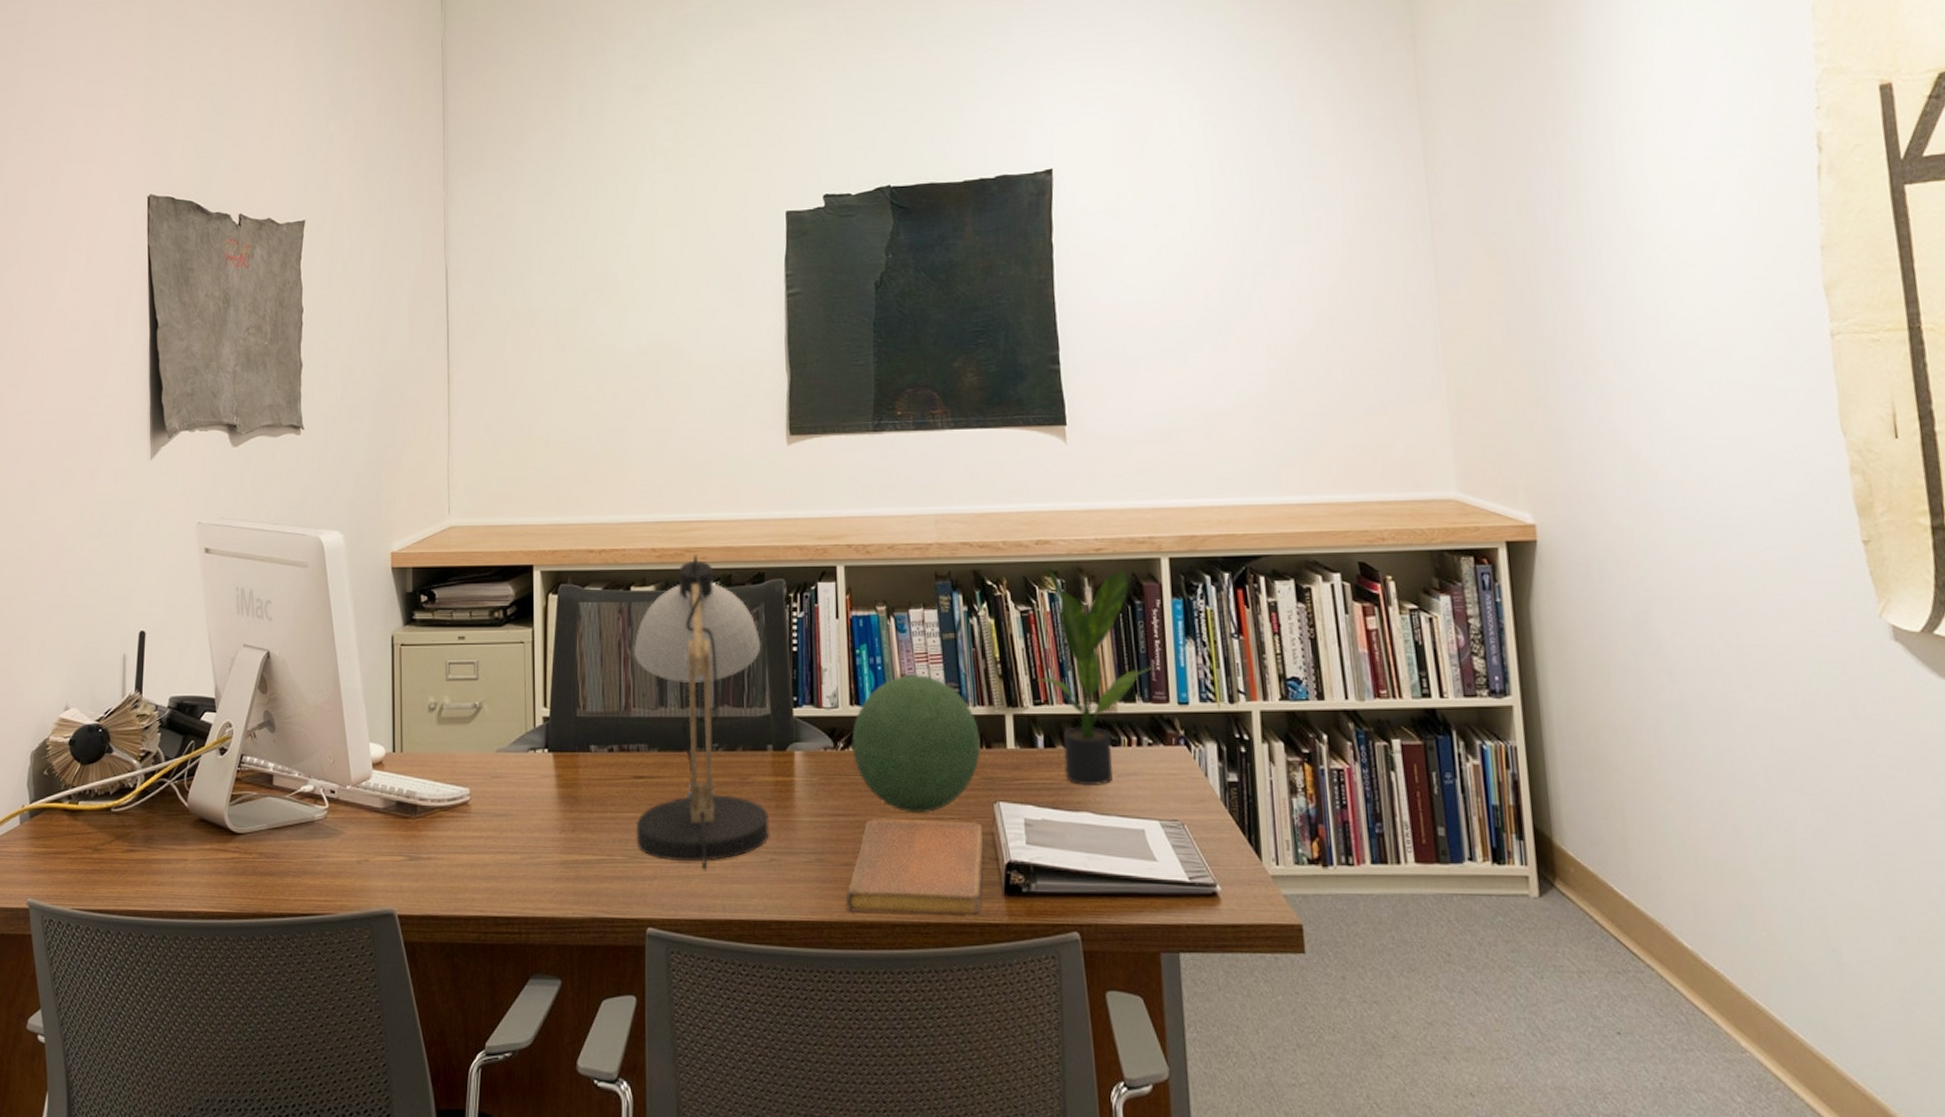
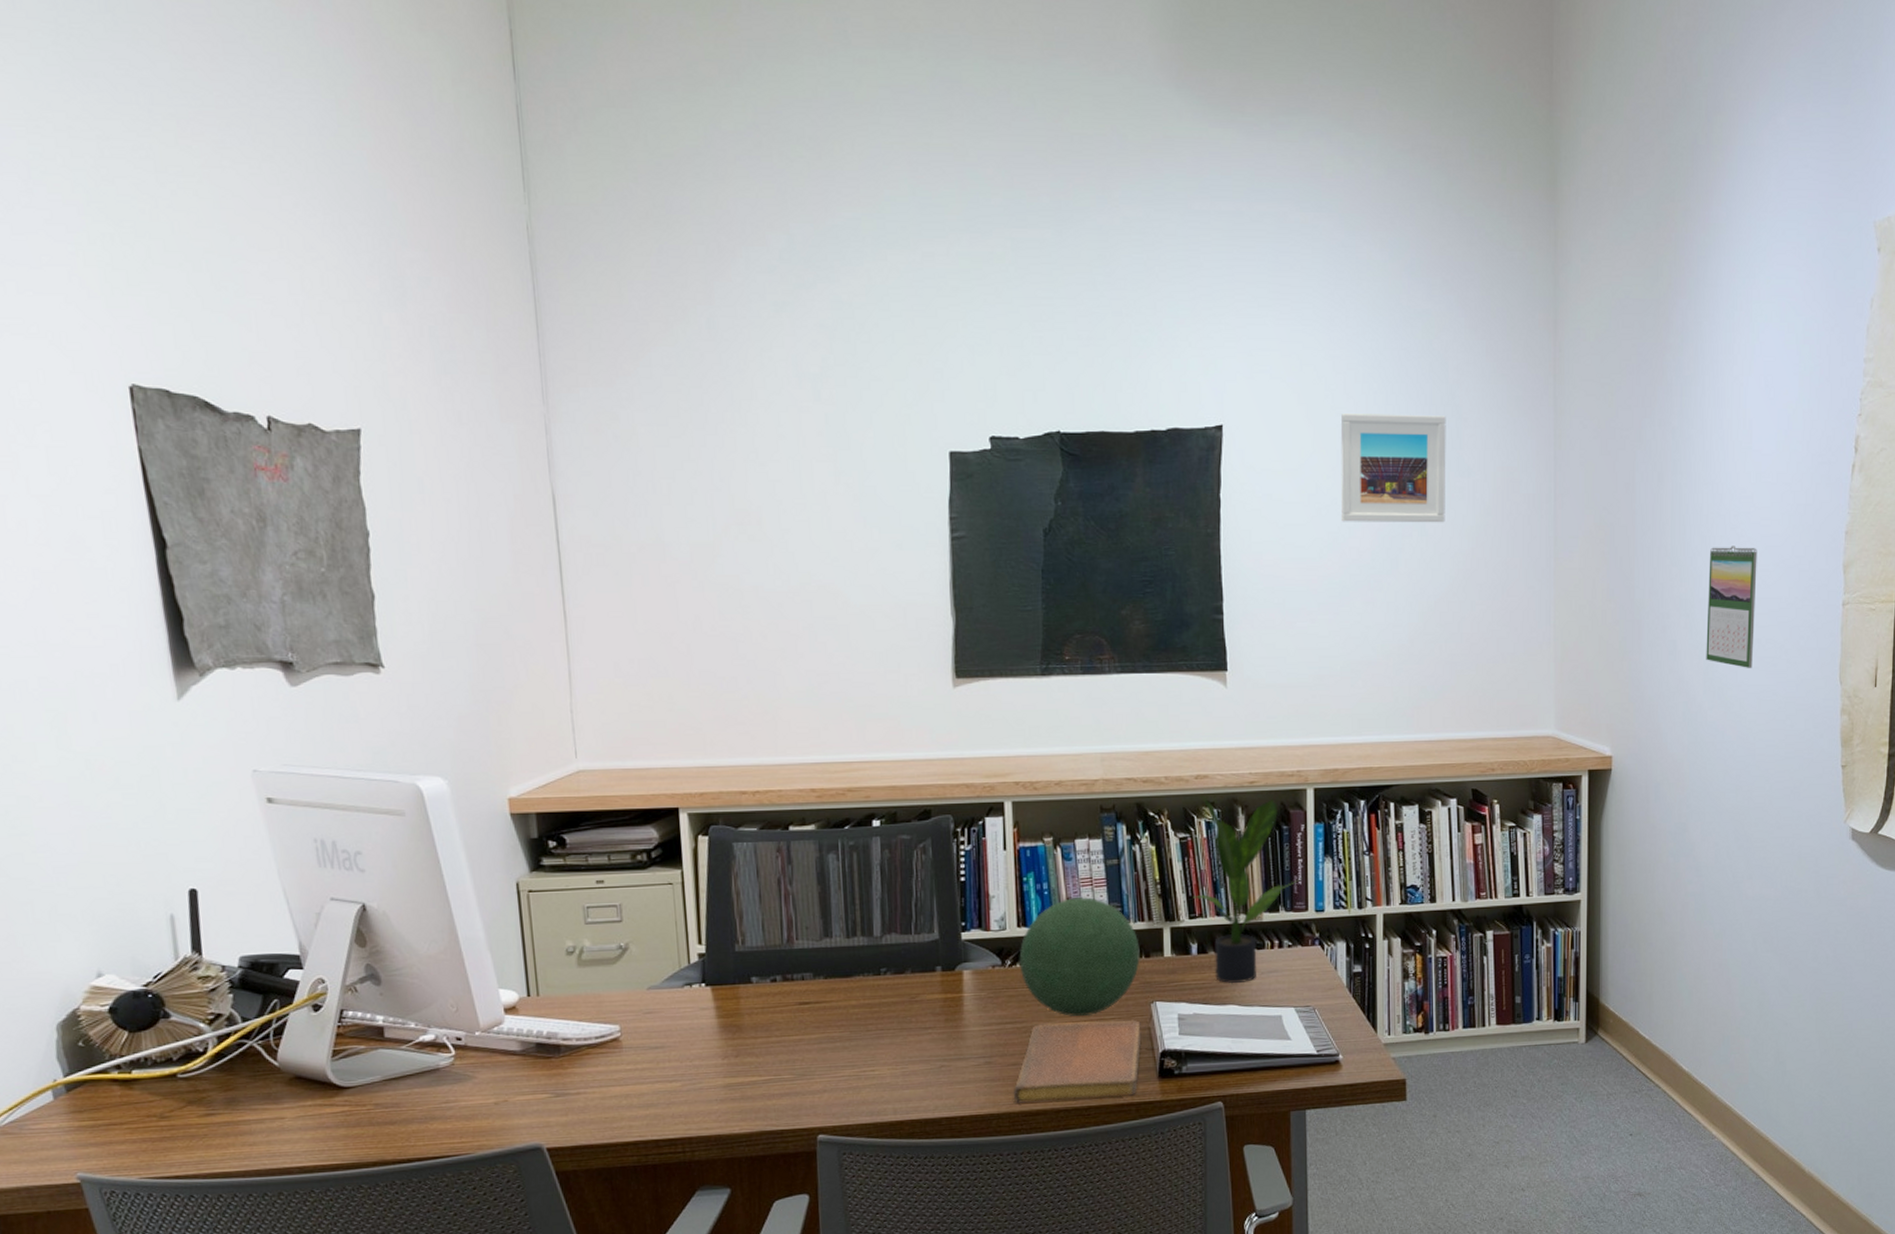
desk lamp: present [634,555,769,872] -> none [795,794,939,1082]
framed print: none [1178,144,1302,262] -> present [1340,414,1446,523]
calendar: none [1636,269,1714,416] -> present [1706,546,1757,668]

